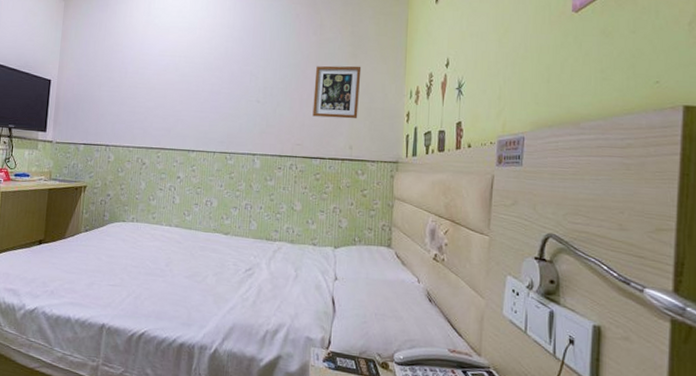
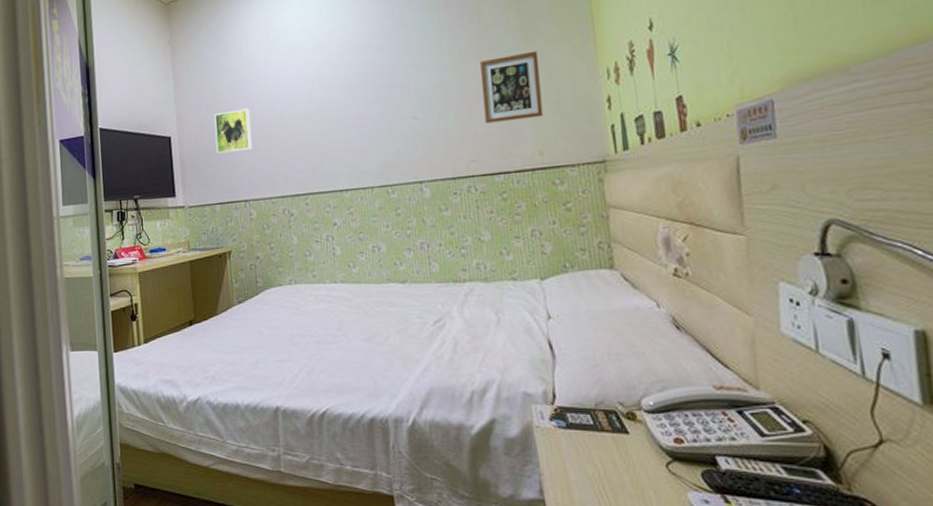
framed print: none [89,67,123,103] -> present [213,108,253,154]

